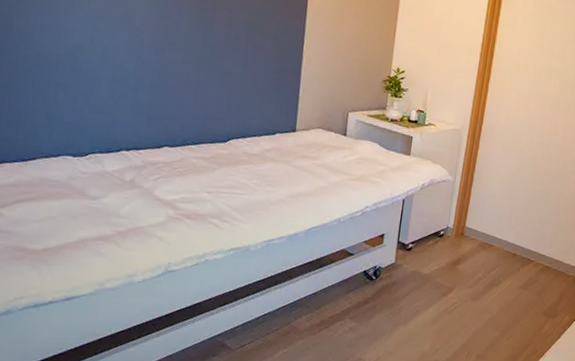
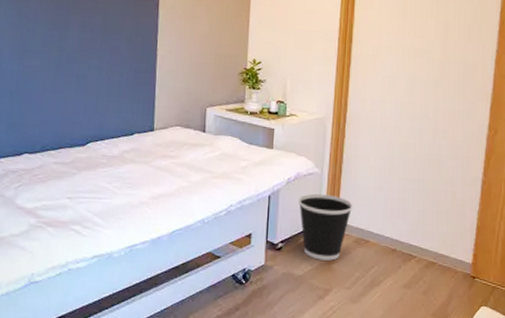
wastebasket: none [430,199,481,262] -> present [298,193,353,261]

